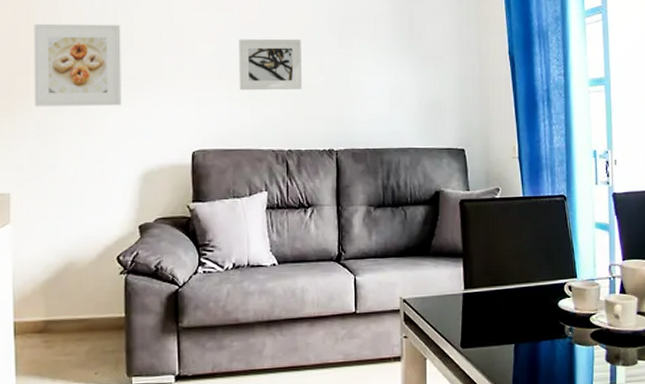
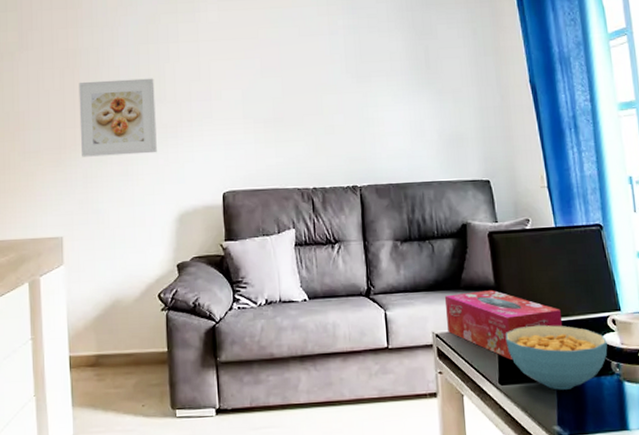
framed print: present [239,38,302,91] -> none [261,80,323,133]
tissue box: none [413,256,524,325] -> present [444,289,563,361]
cereal bowl: none [469,290,563,353] -> present [505,325,608,390]

